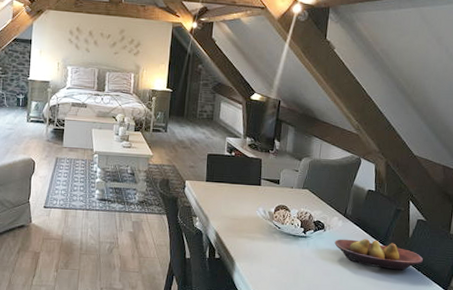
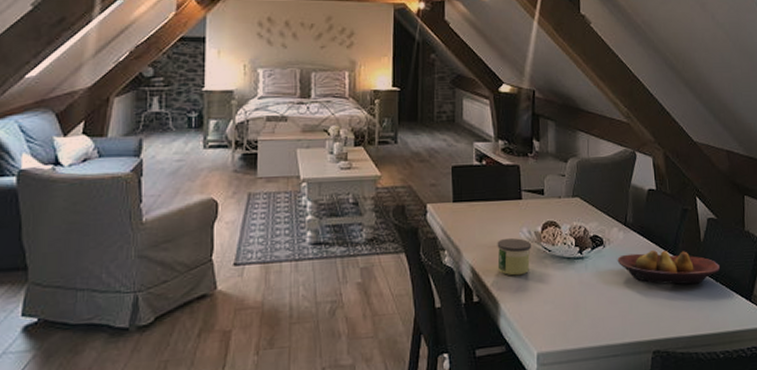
candle: none [236,214,266,244] -> present [497,238,532,276]

